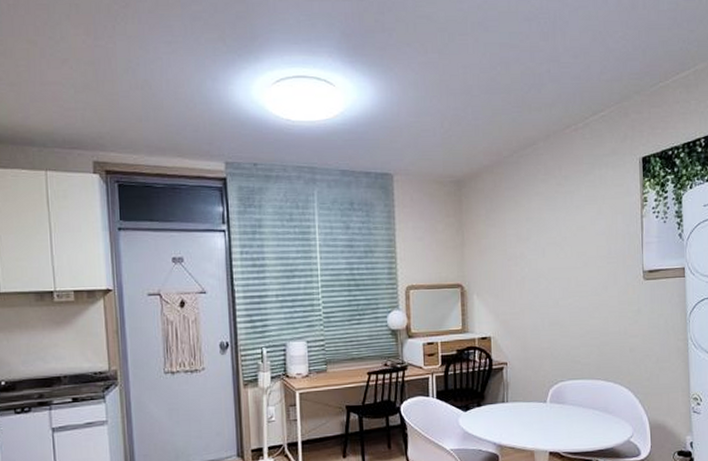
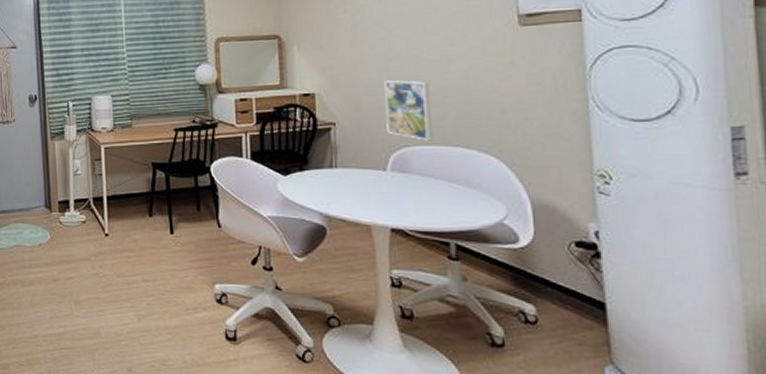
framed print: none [546,325,581,376] -> present [384,80,432,141]

